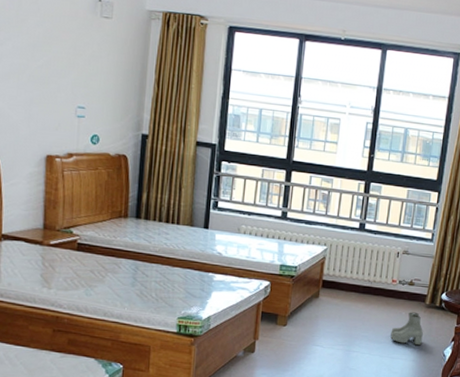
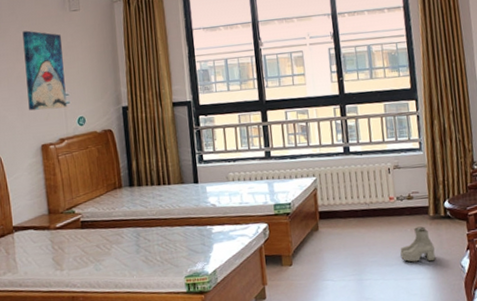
wall art: none [38,26,87,121] -> present [22,30,67,111]

